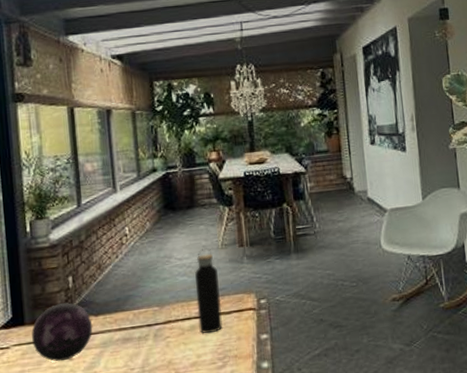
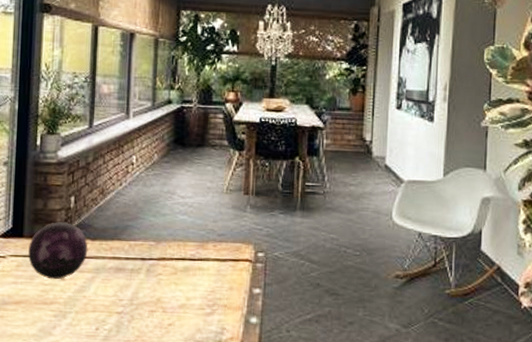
water bottle: present [195,248,223,334] -> none [192,190,219,278]

